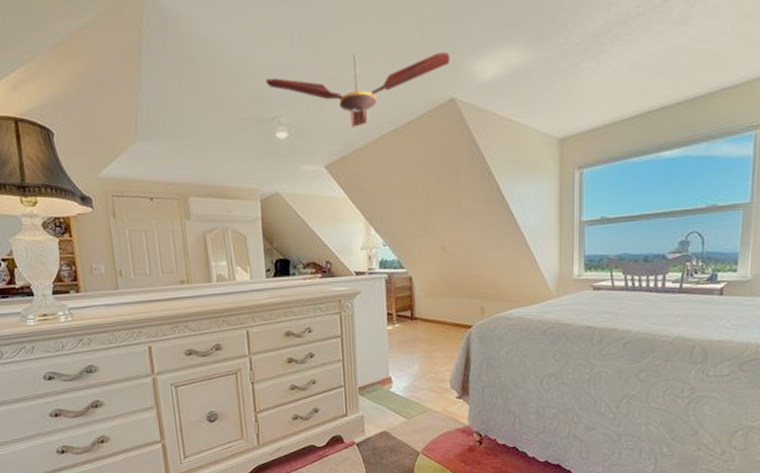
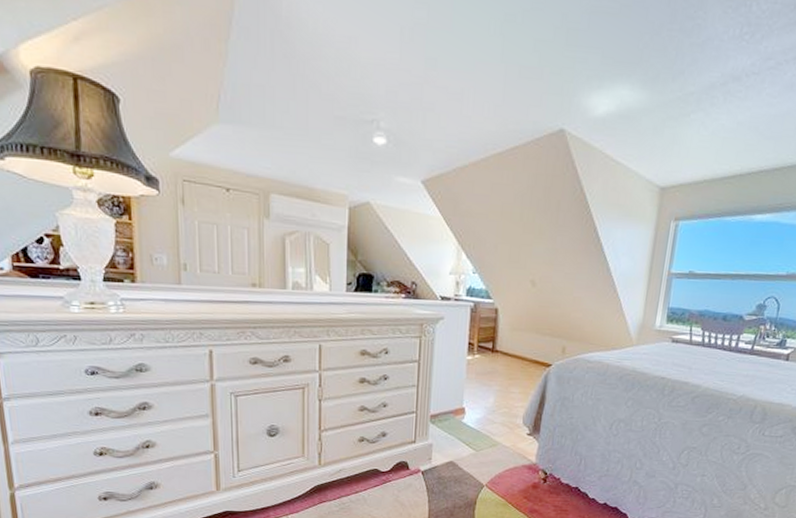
ceiling fan: present [265,52,451,127] -> none [368,64,566,144]

